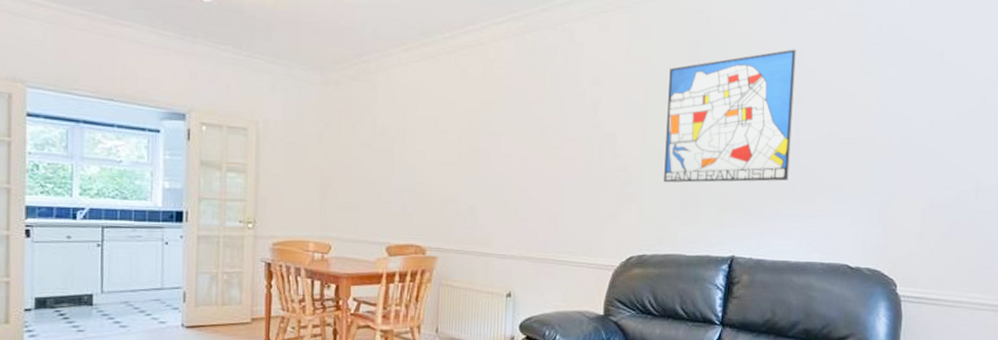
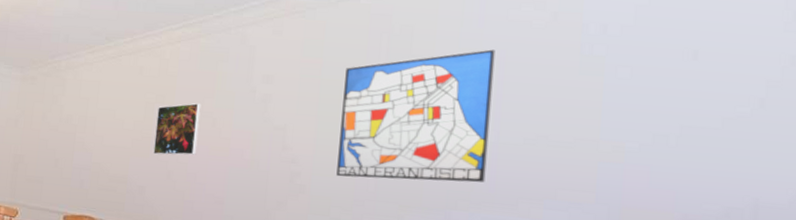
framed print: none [482,109,531,170] -> present [153,103,202,156]

